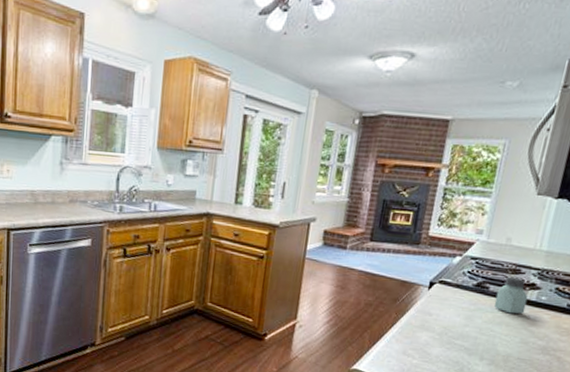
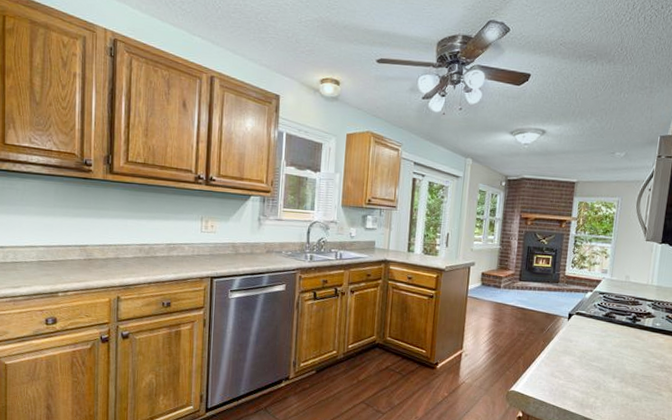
saltshaker: present [493,276,528,314] -> none [620,307,646,338]

